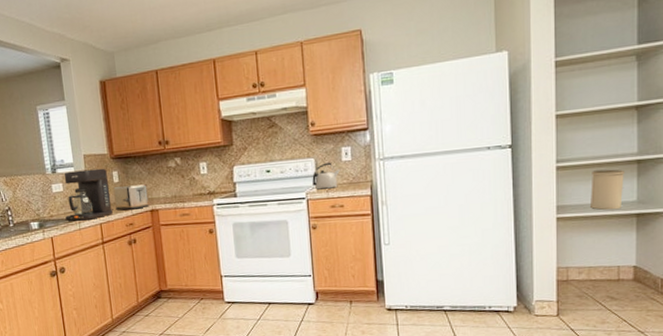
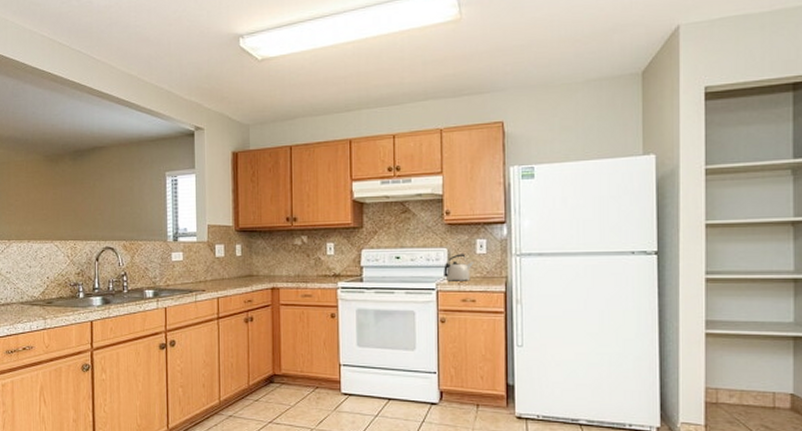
coffee maker: present [64,168,113,221] -> none [182,240,232,293]
toaster: present [112,184,149,211] -> none [234,259,270,286]
canister: present [590,169,624,211] -> none [743,286,780,330]

